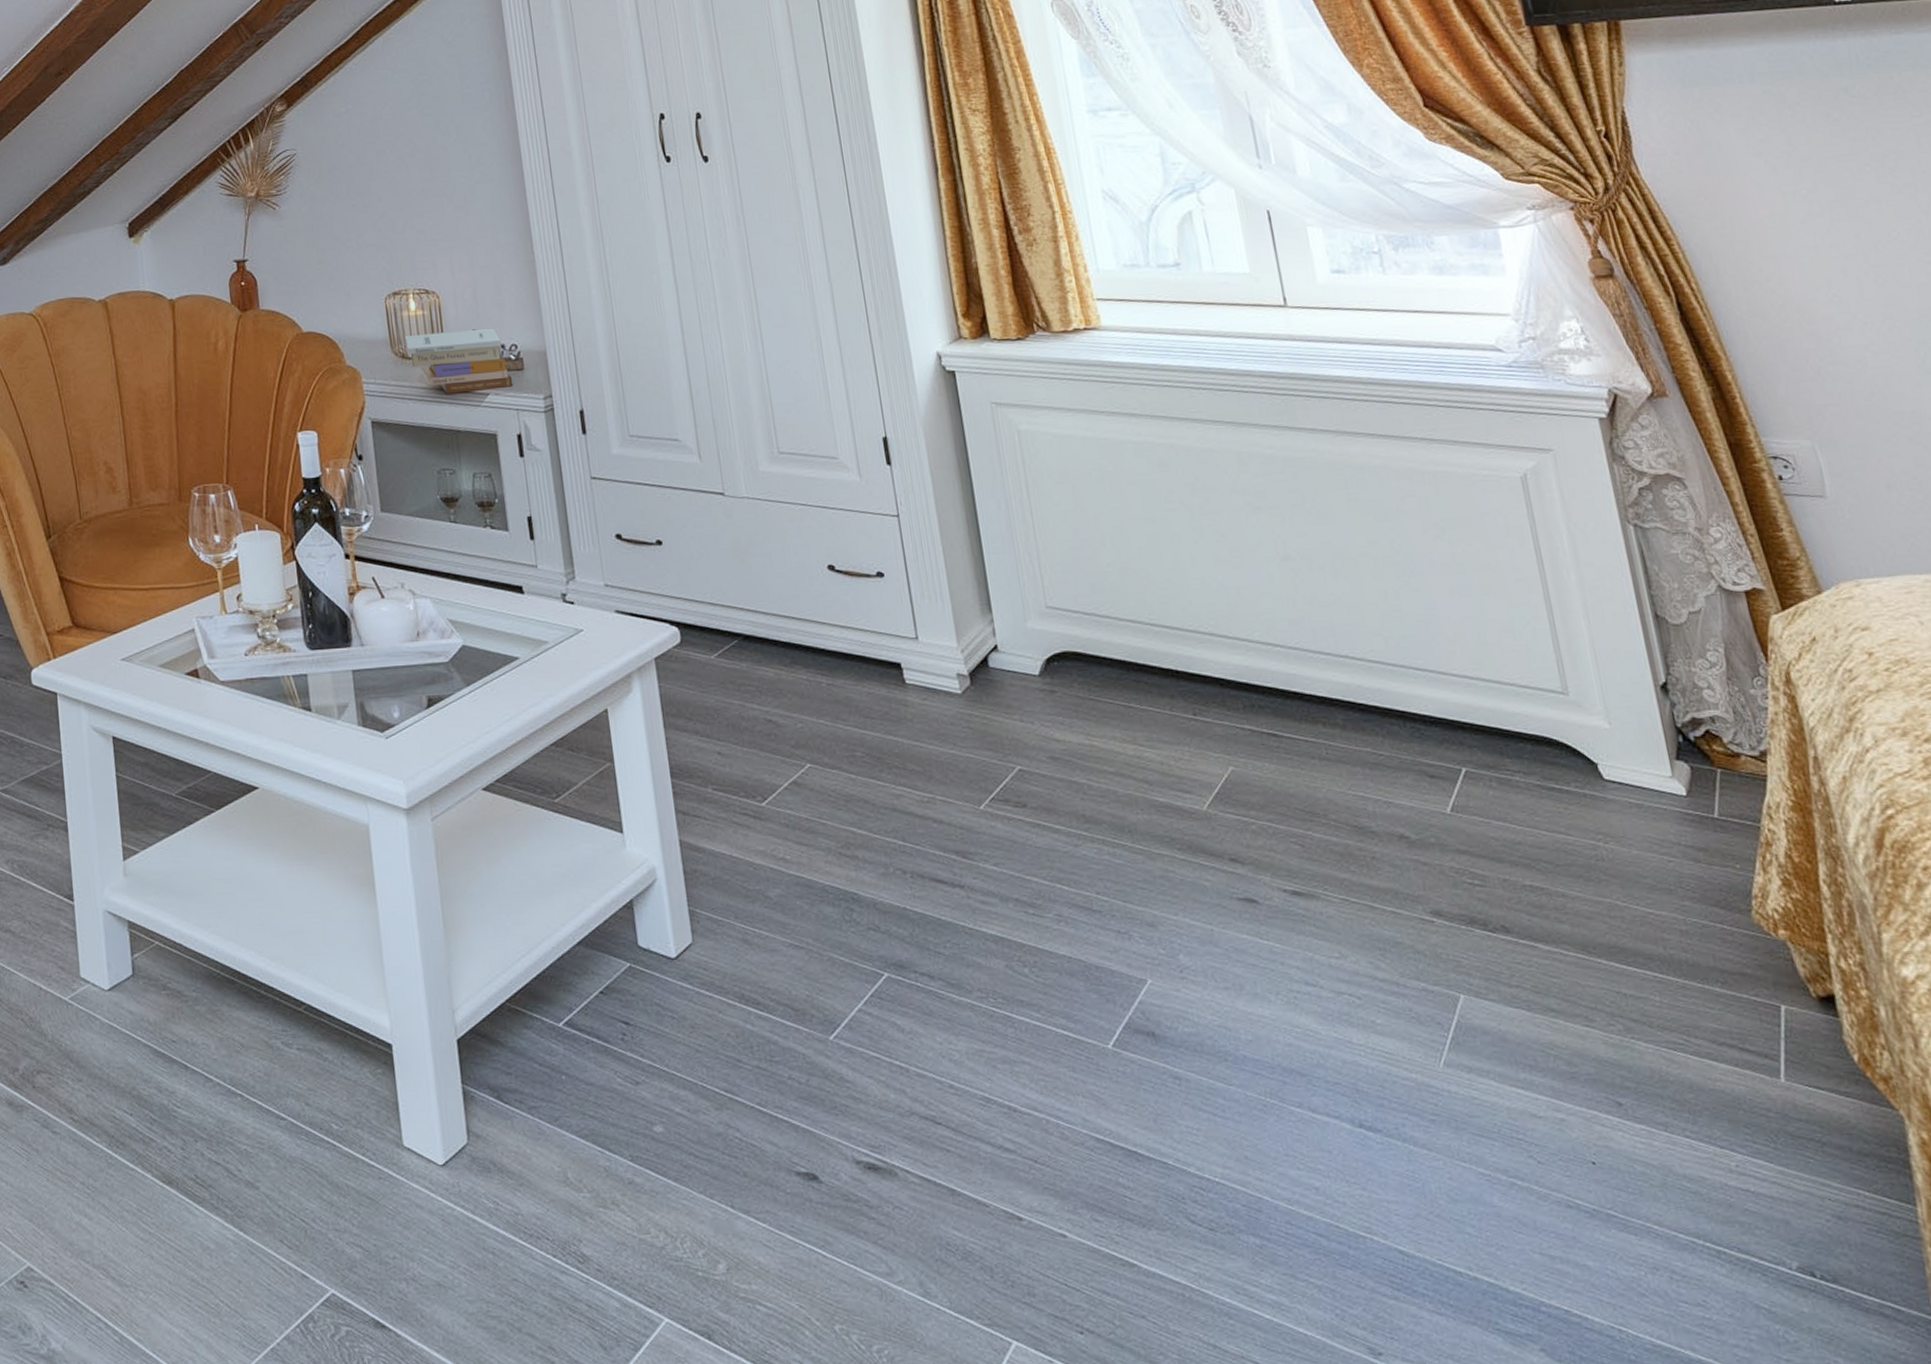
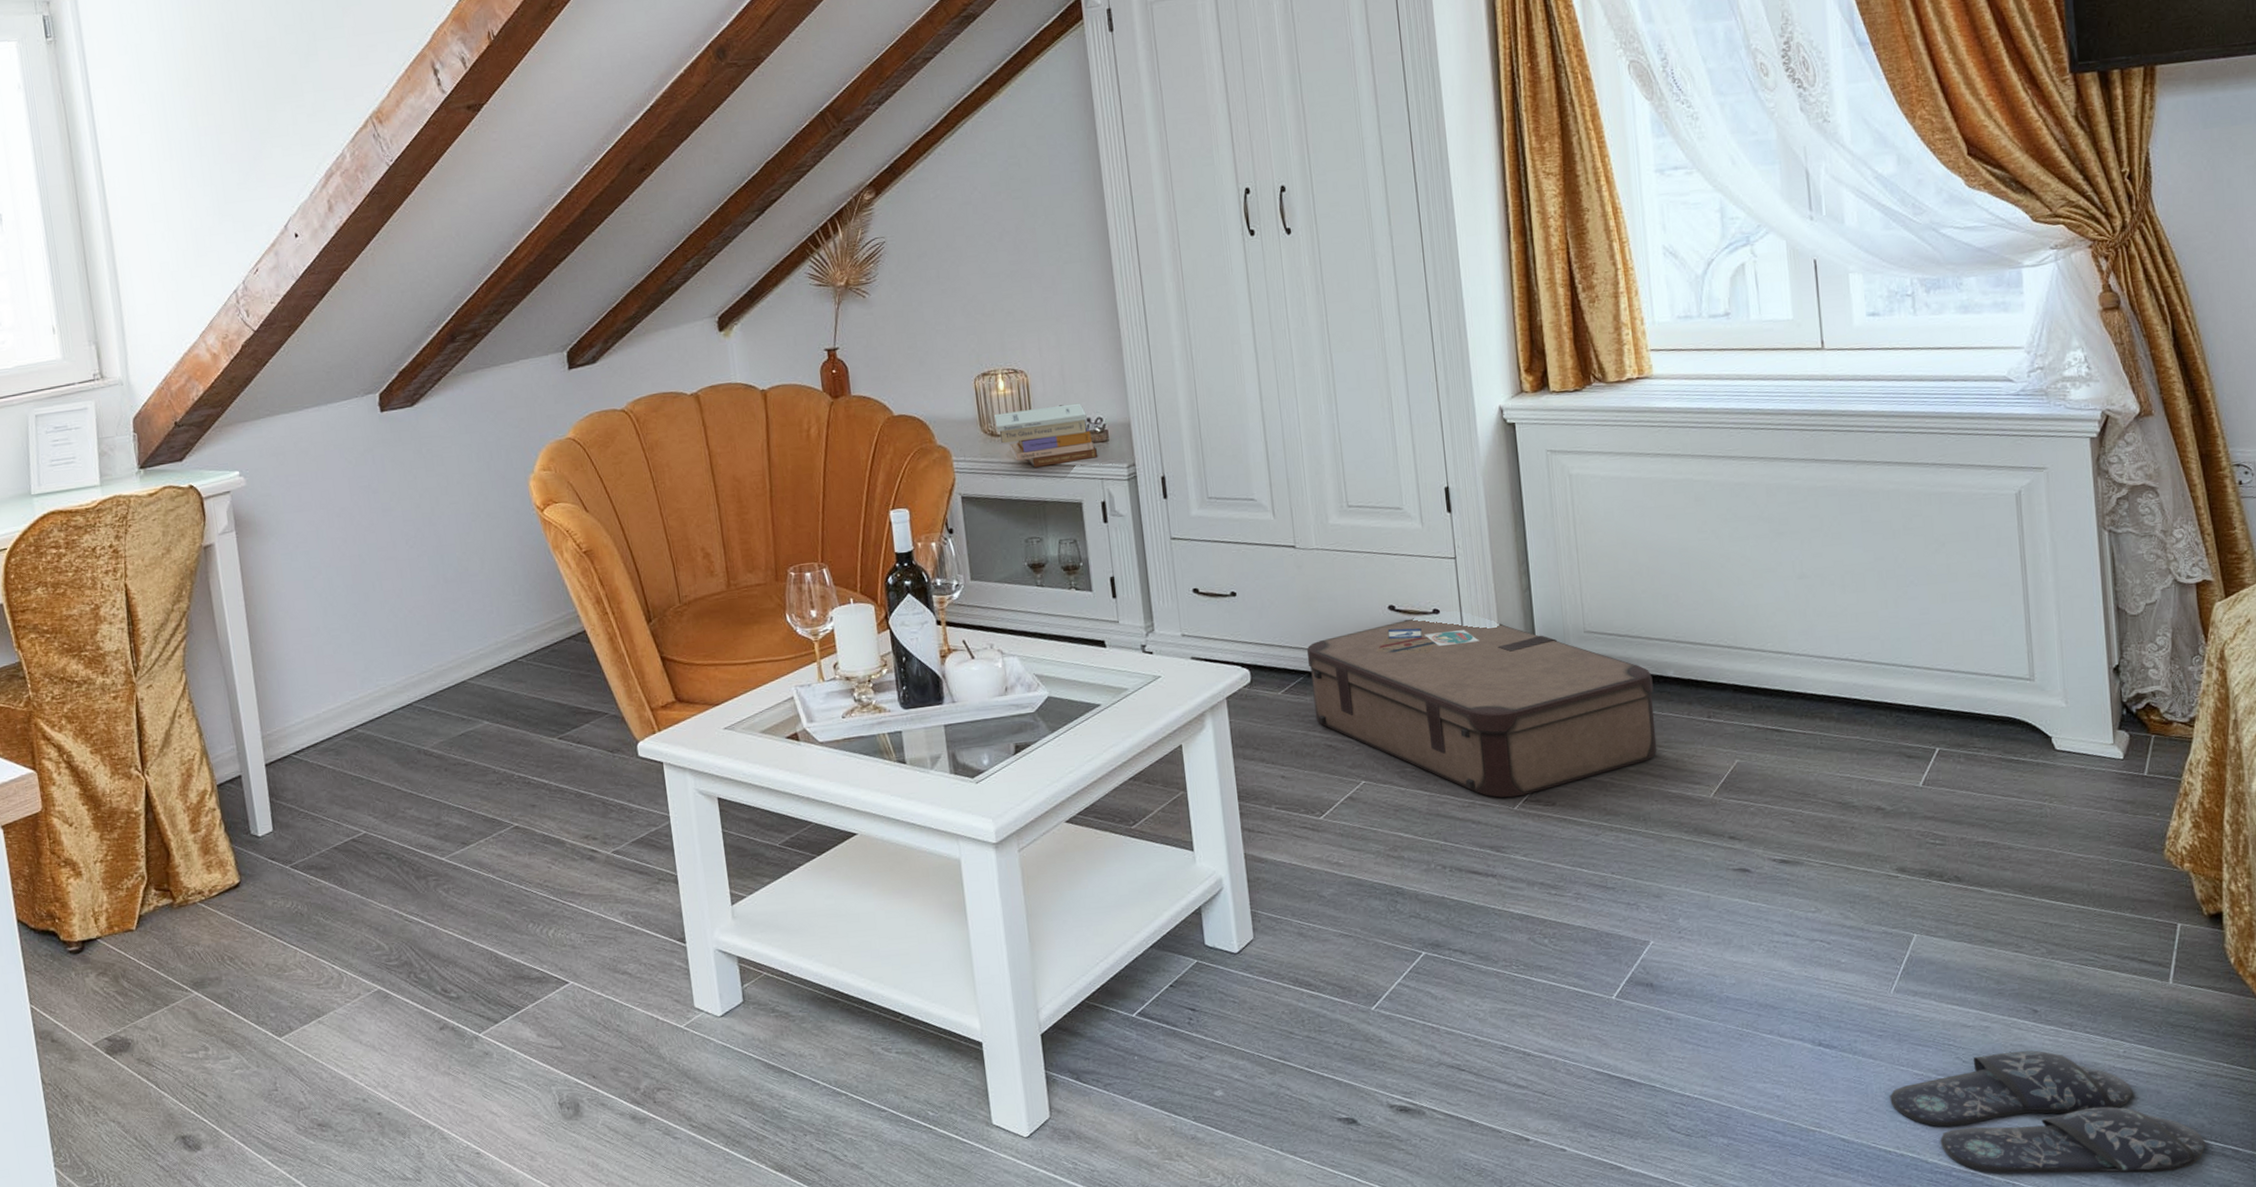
suitcase: none [740,581,1138,795] -> present [1306,618,1657,798]
slippers: none [1453,1154,1858,1331] -> present [1890,1050,2206,1174]

